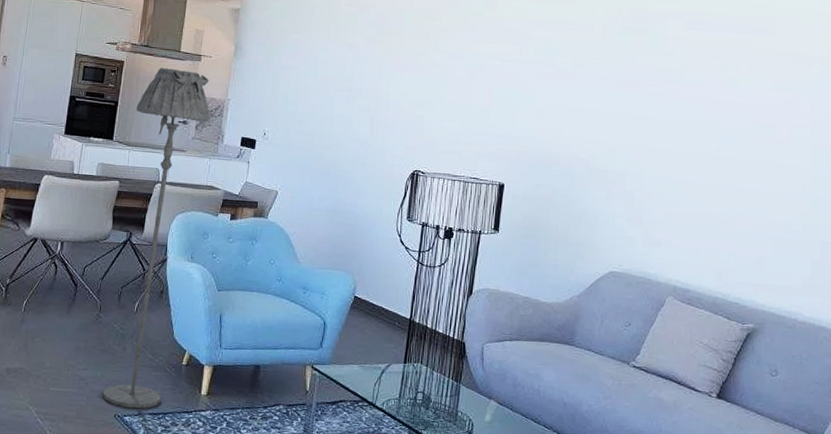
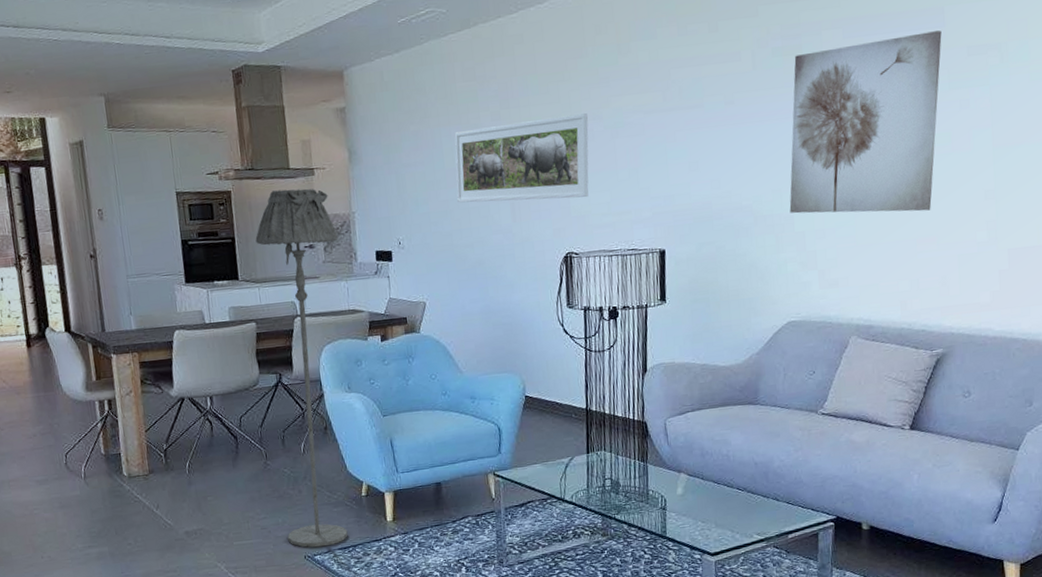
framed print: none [323,47,451,125] -> present [454,113,589,203]
wall art: none [622,35,772,193] -> present [789,30,942,214]

